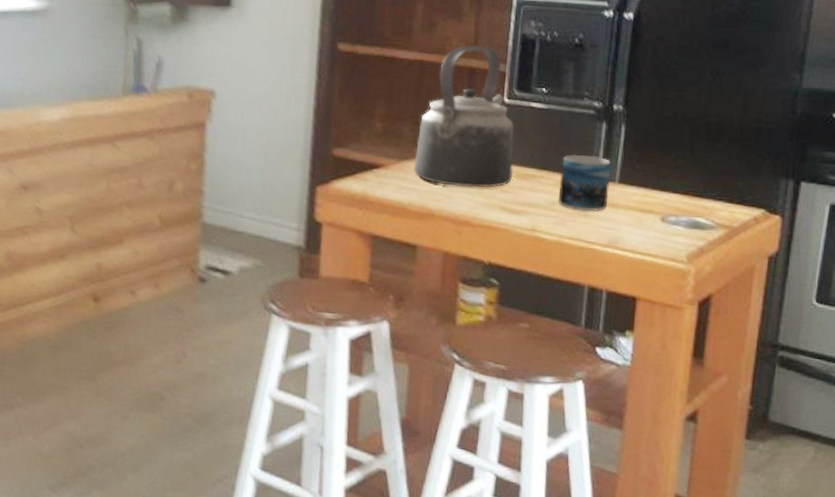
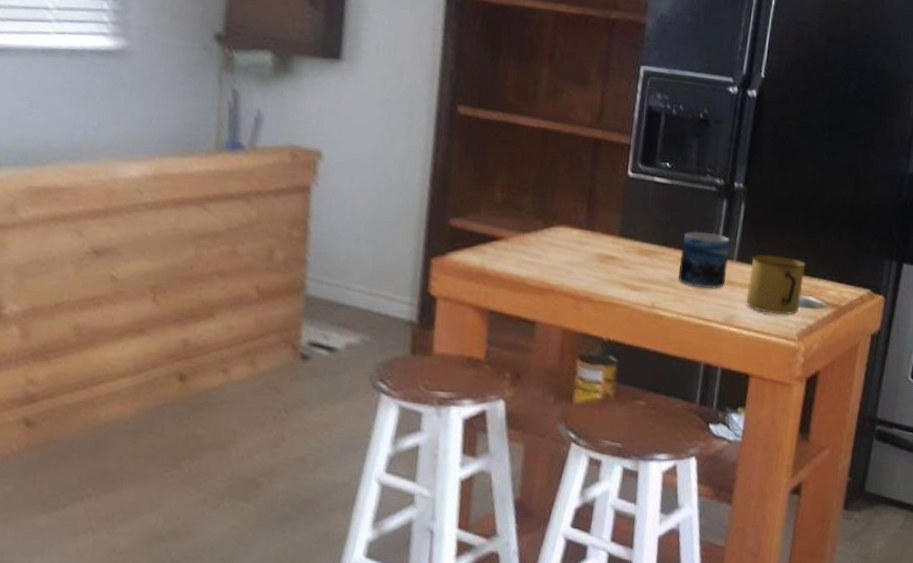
kettle: present [413,45,515,188] -> none [534,115,638,264]
mug: none [630,174,694,237] -> present [746,253,807,316]

